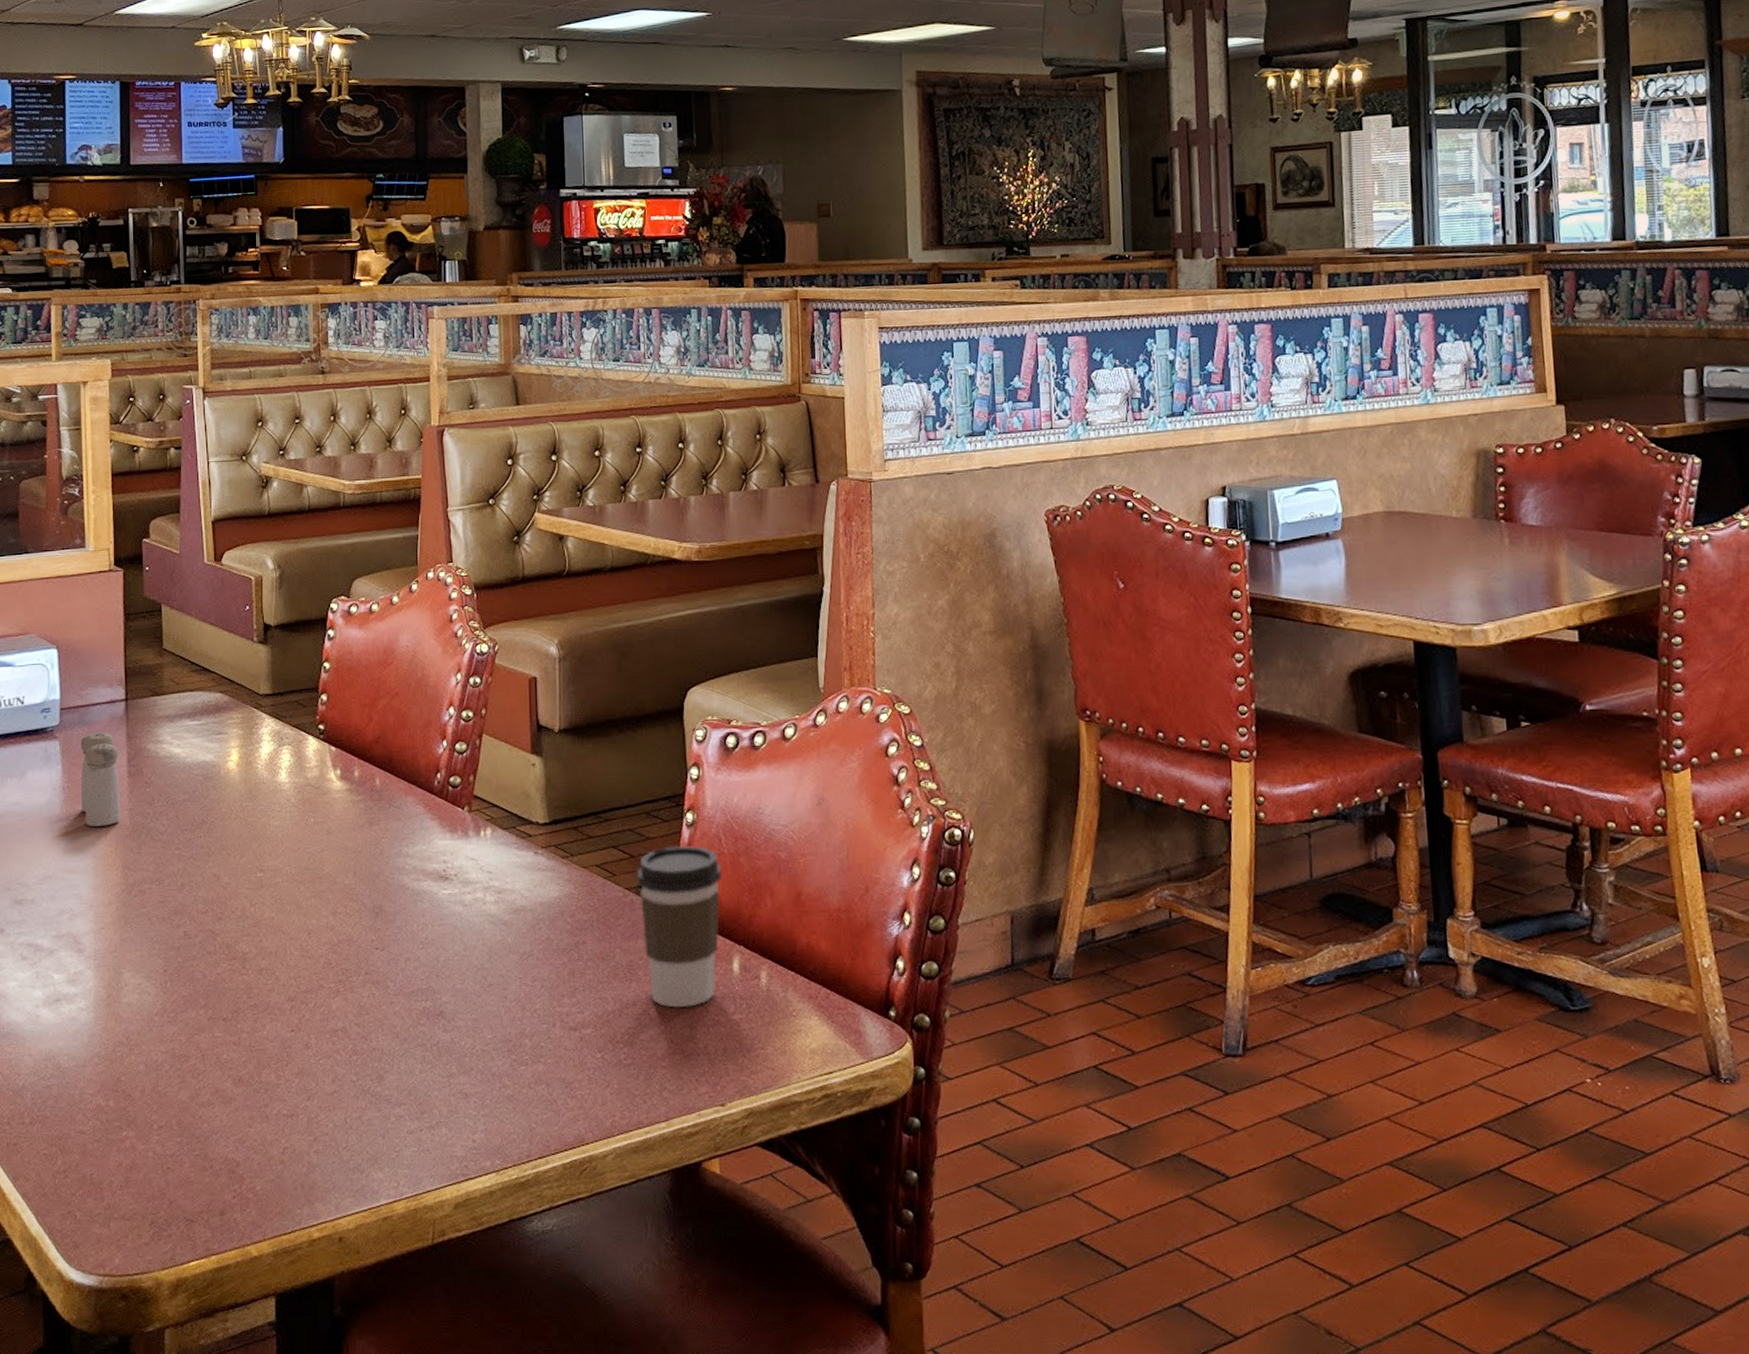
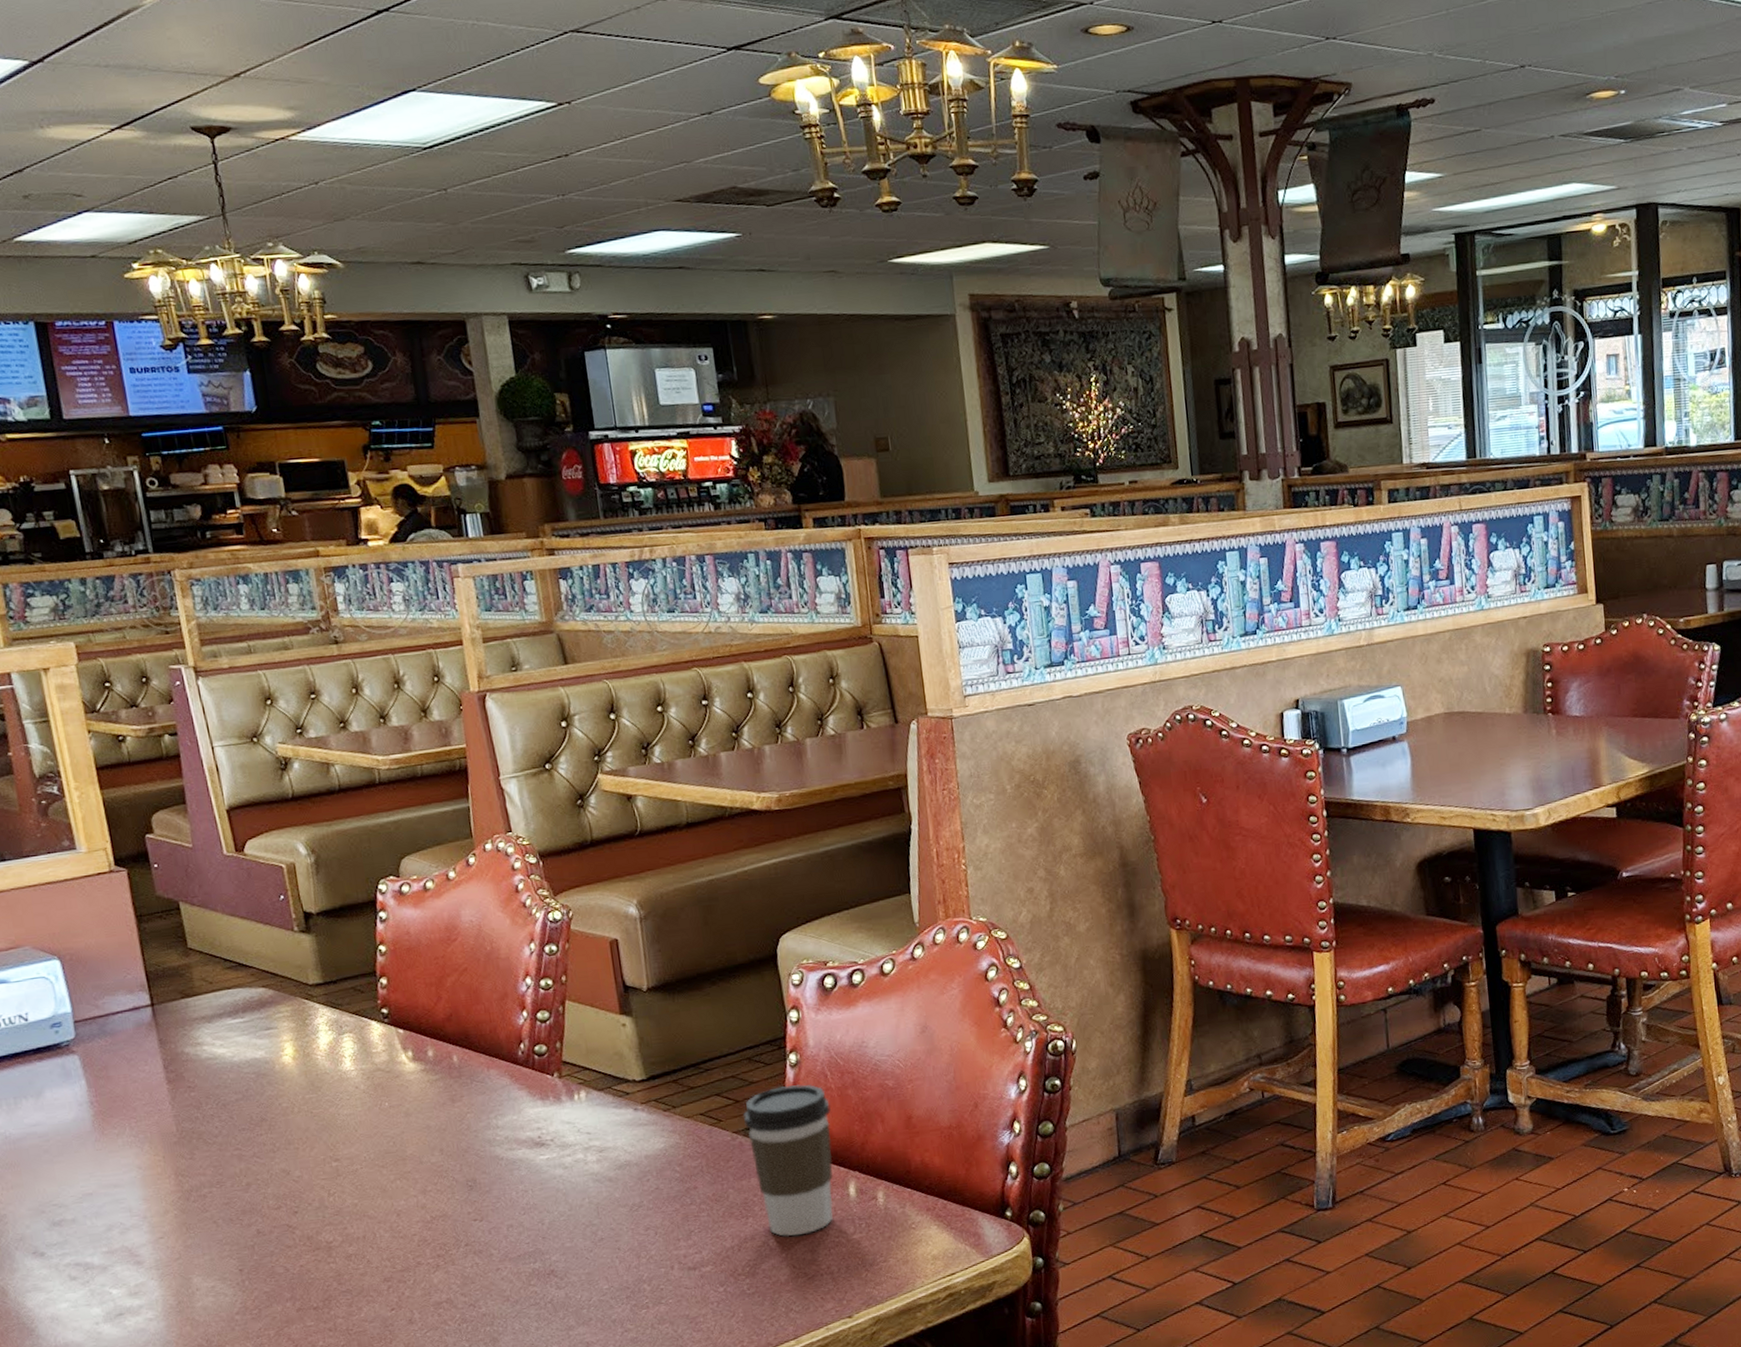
salt and pepper shaker: present [80,732,121,826] -> none [104,1040,165,1138]

